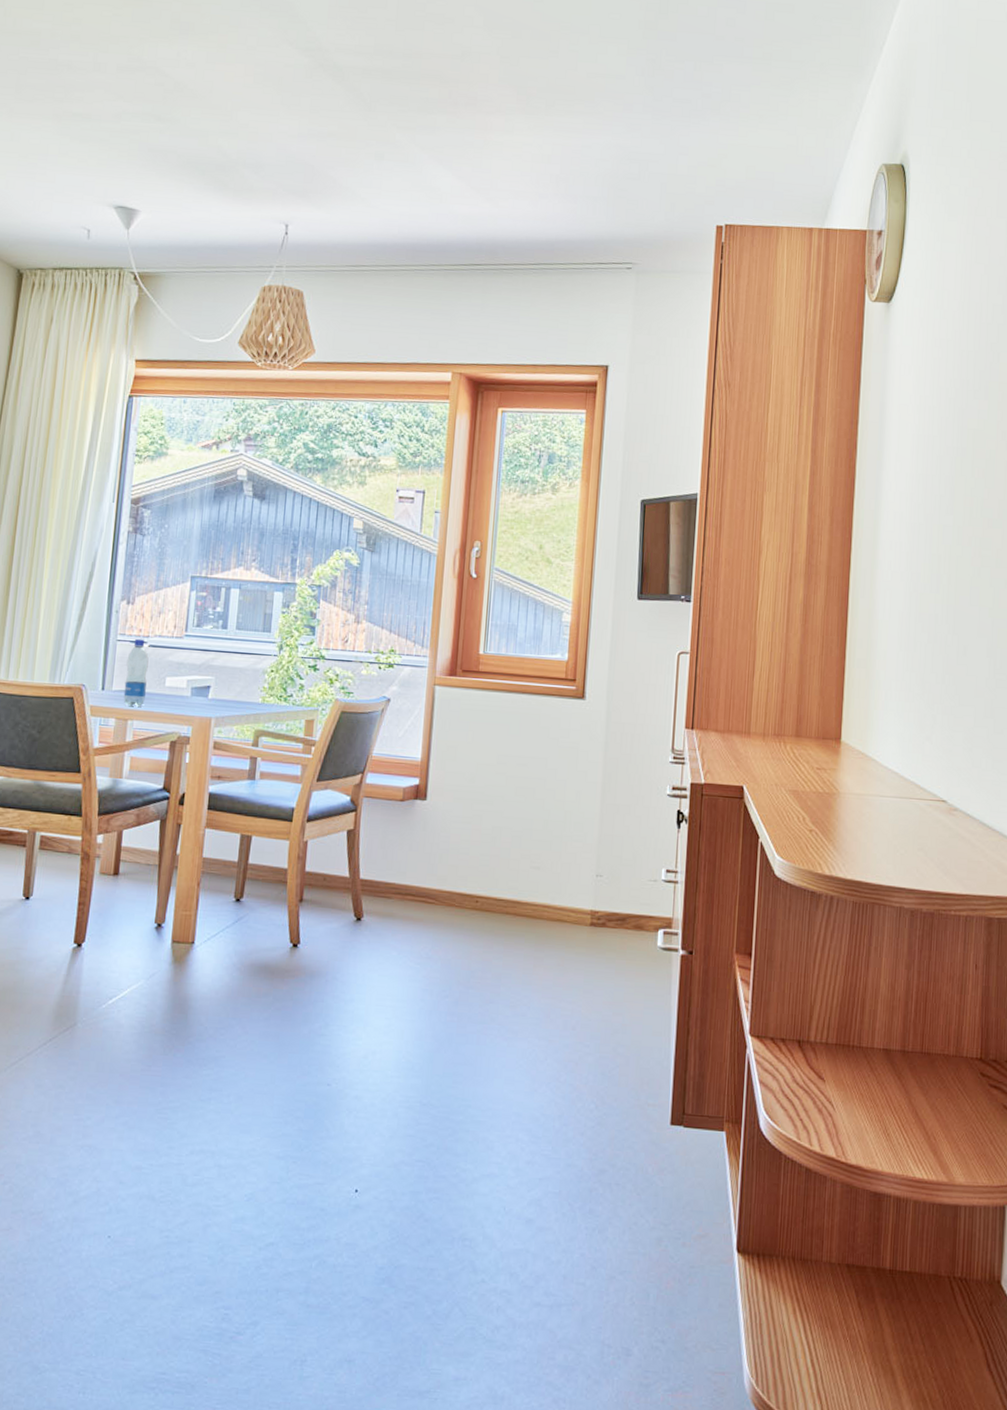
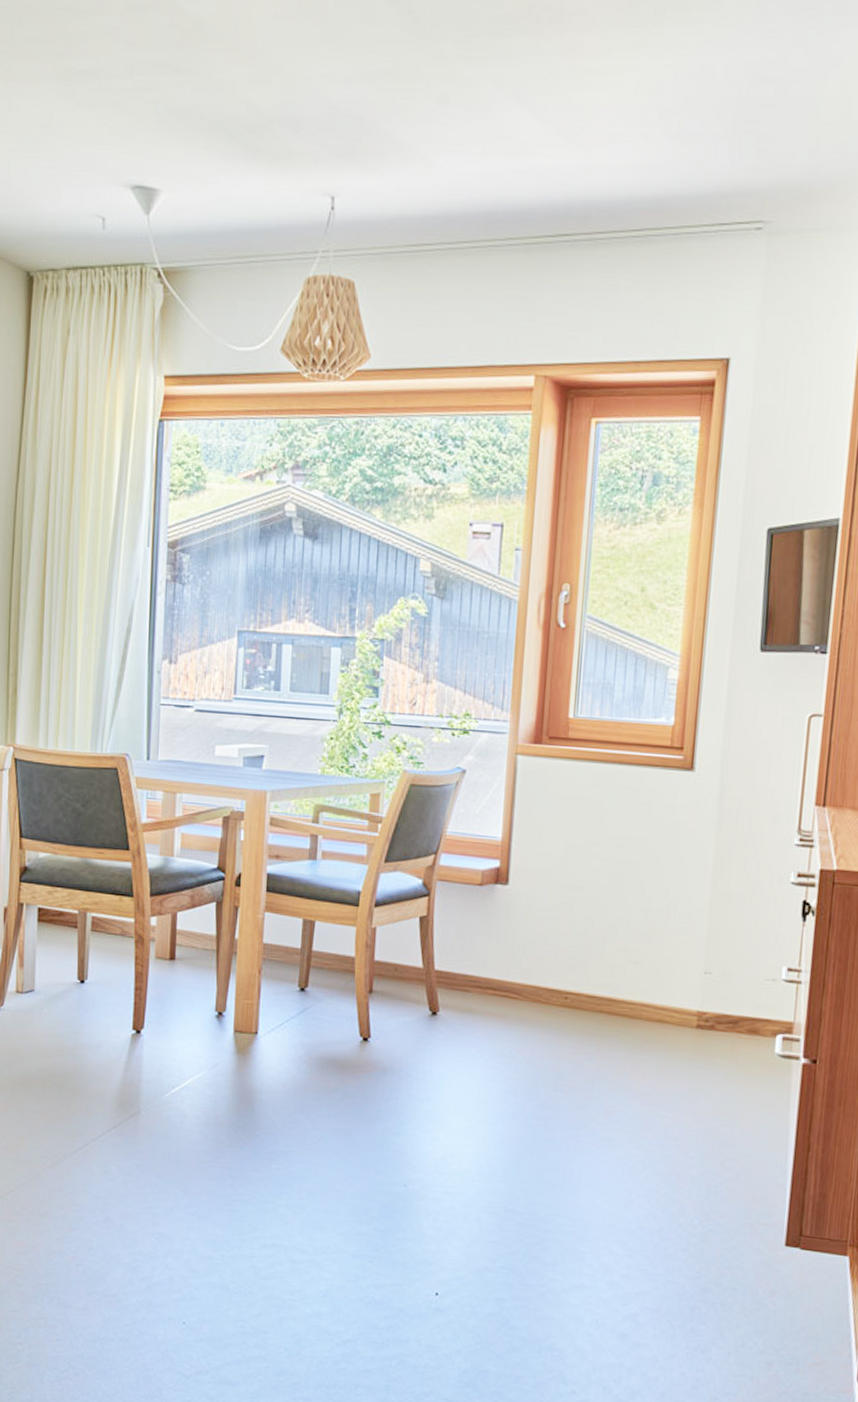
bottle: present [123,638,149,707] -> none [170,702,196,779]

